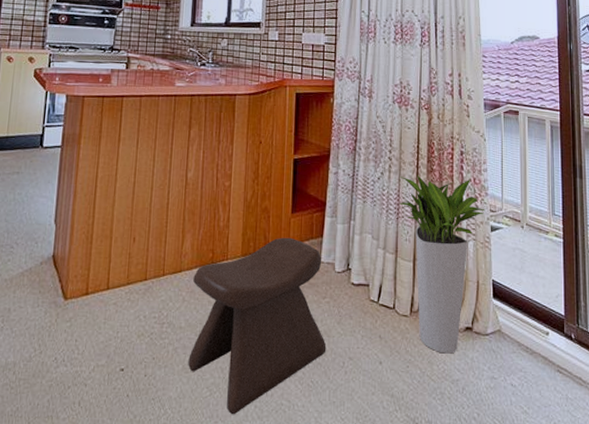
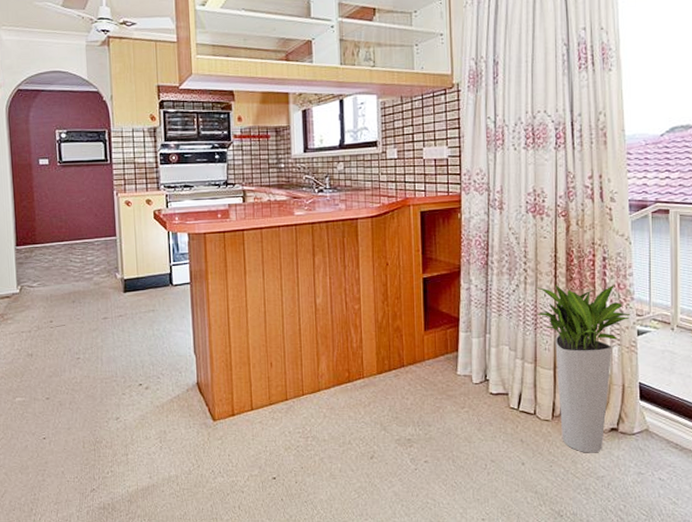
stool: present [188,237,327,415] -> none [332,353,468,513]

